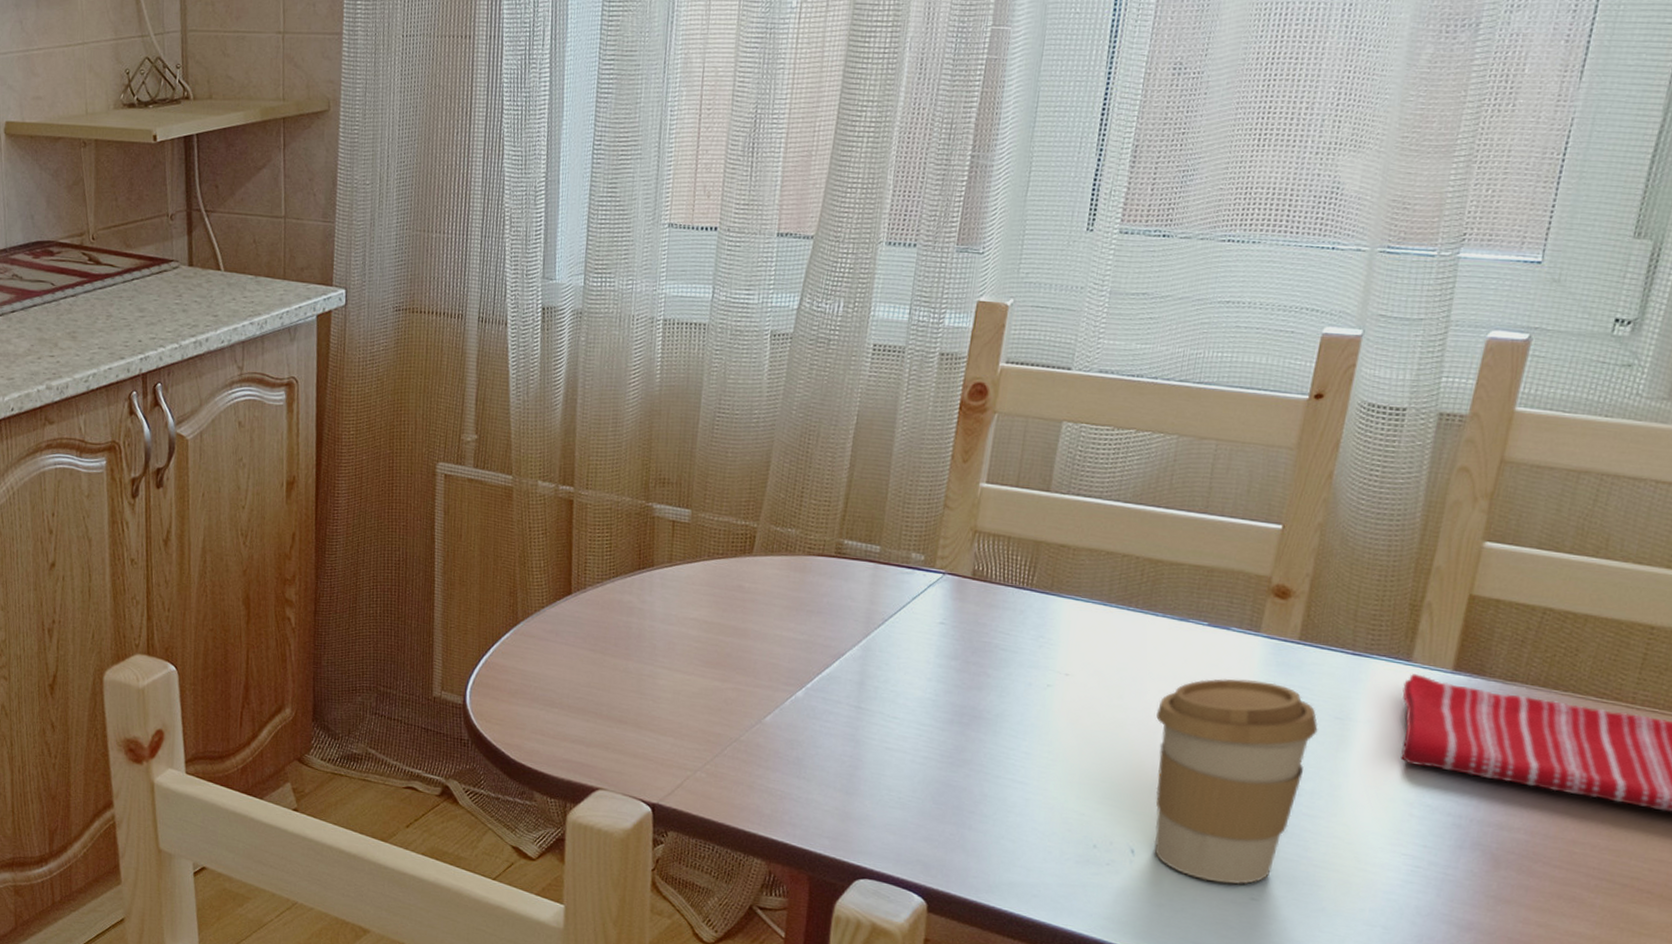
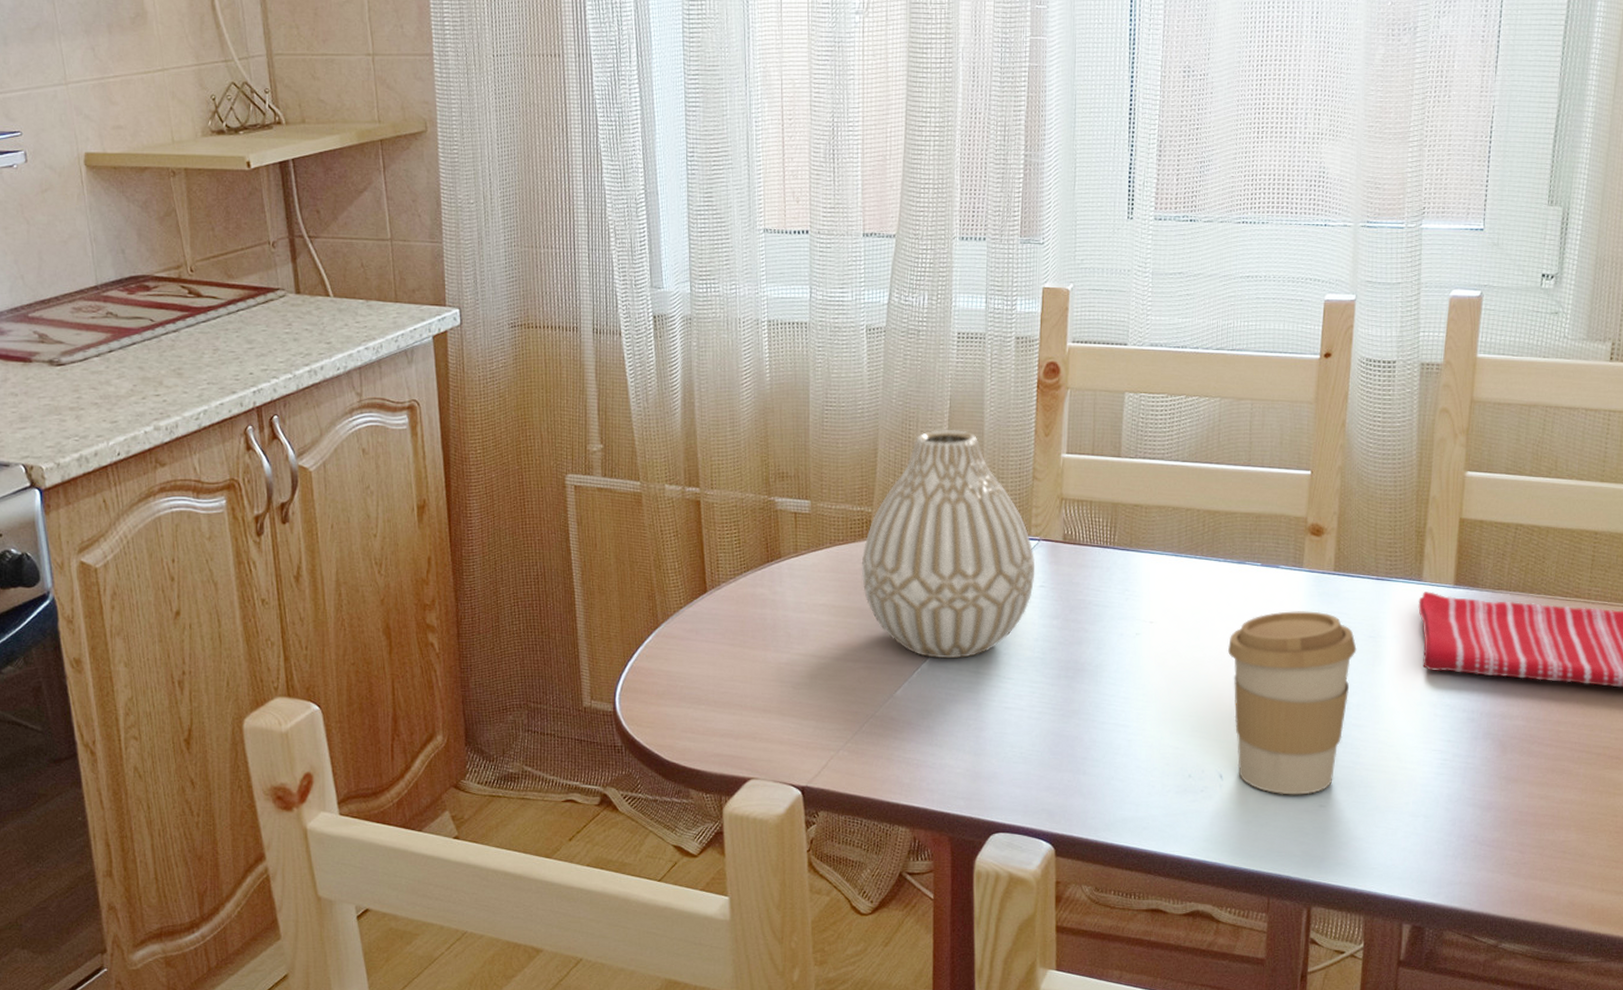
vase: none [738,446,937,690] -> present [861,429,1035,659]

